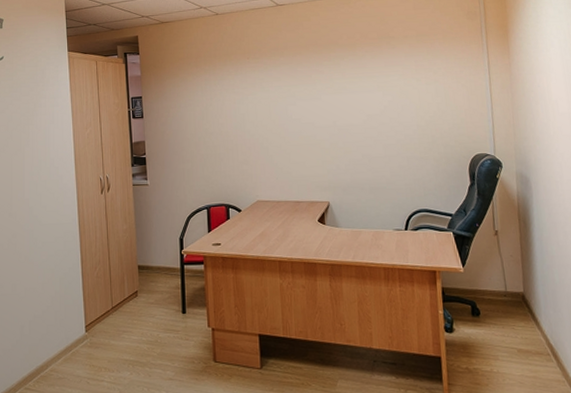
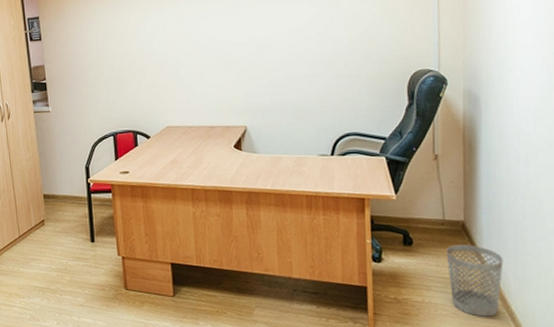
wastebasket: none [509,315,560,386] -> present [446,244,503,317]

